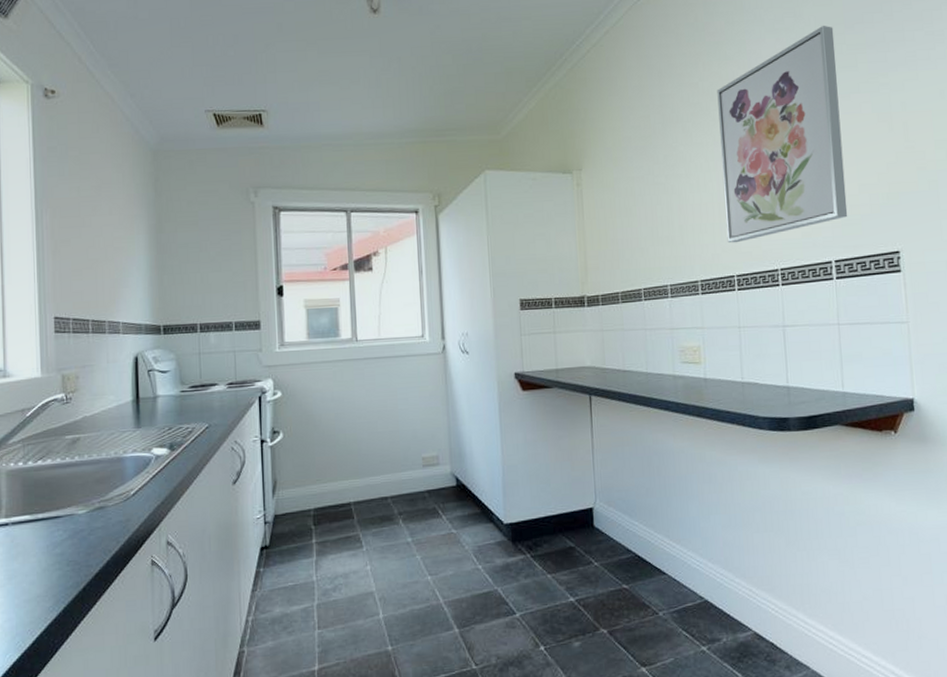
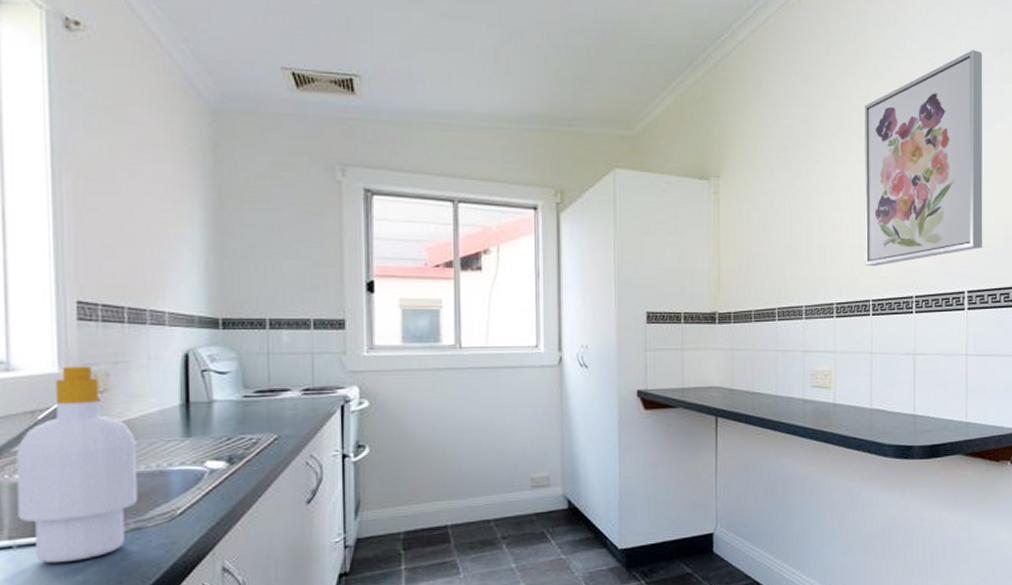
soap bottle: none [11,370,101,538] -> present [16,366,138,564]

